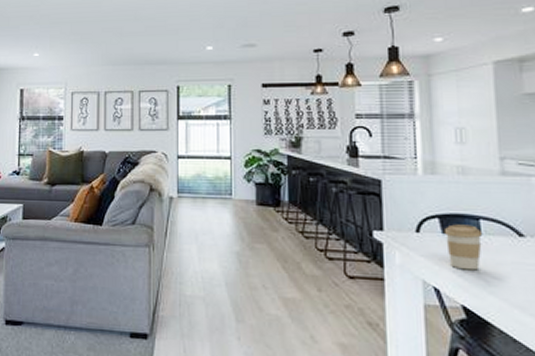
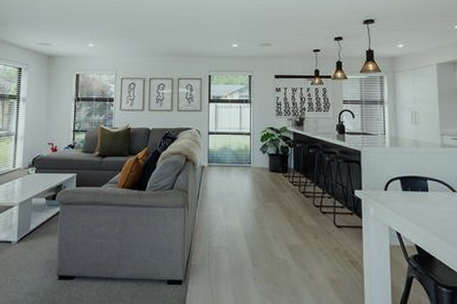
coffee cup: present [443,224,482,271] -> none [403,184,429,218]

